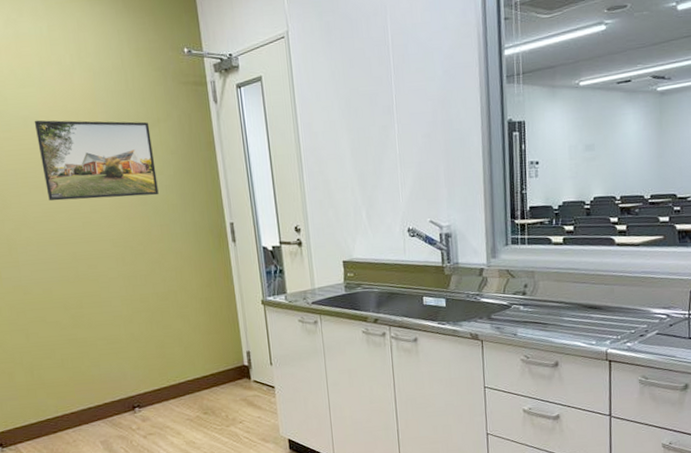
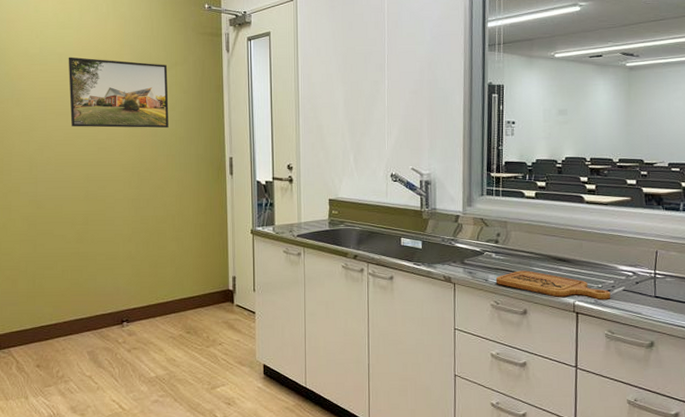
cutting board: none [524,321,644,346] -> present [495,270,611,300]

